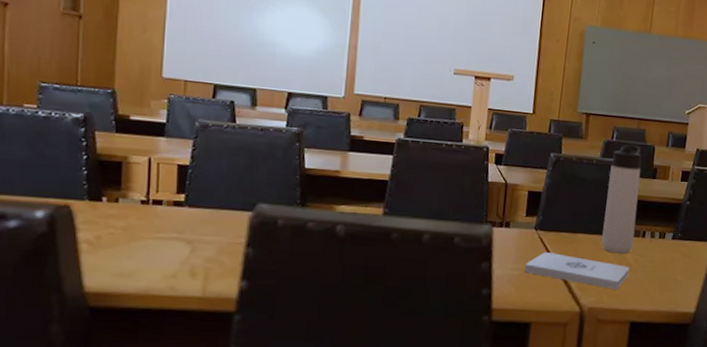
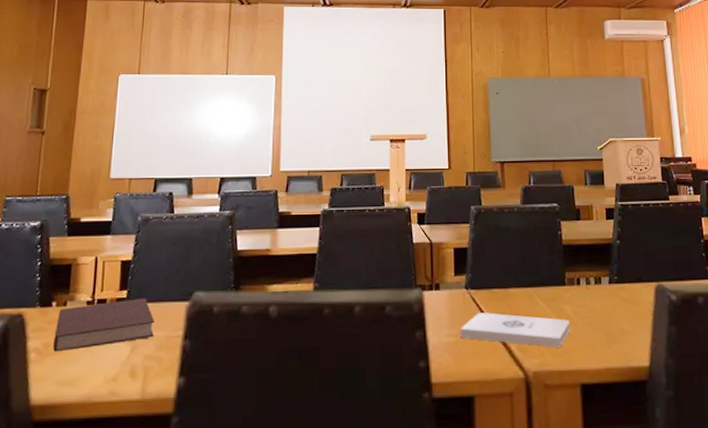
notebook: none [106,203,215,246] -> present [53,298,155,352]
thermos bottle: present [601,144,642,254] -> none [532,188,569,306]

